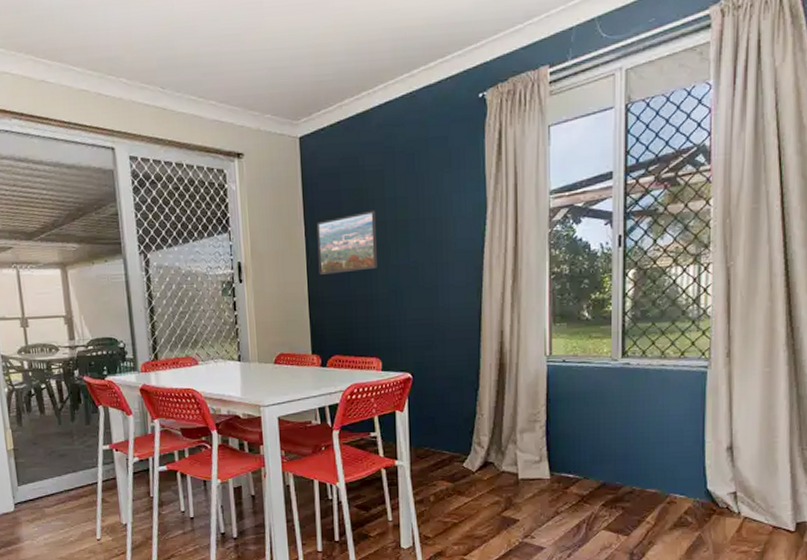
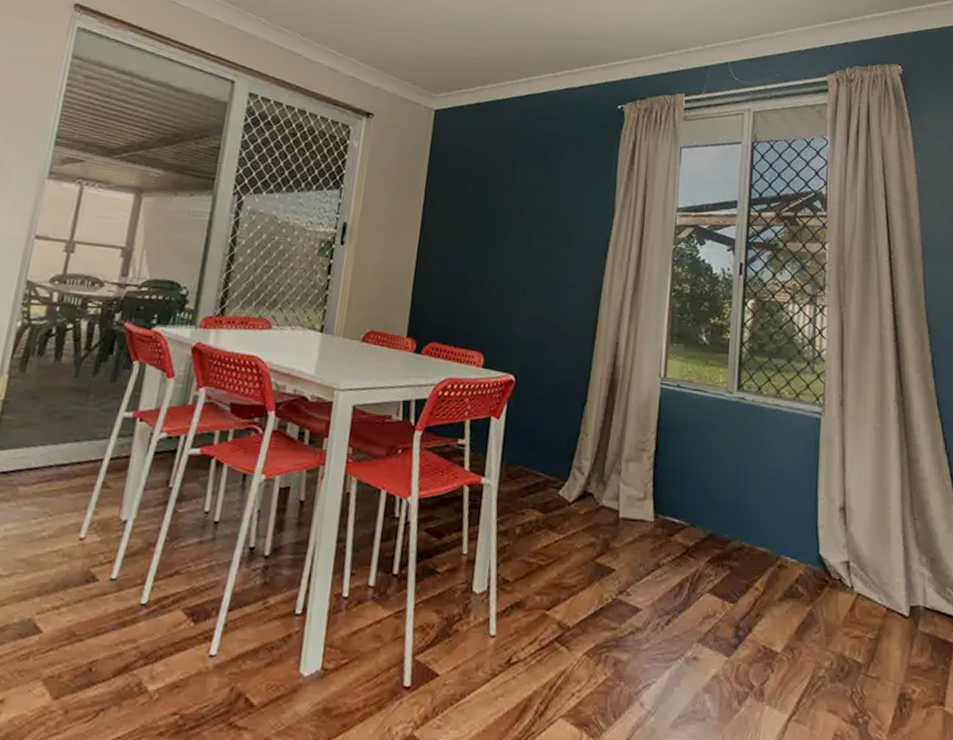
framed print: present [316,210,377,275] -> none [431,194,501,255]

